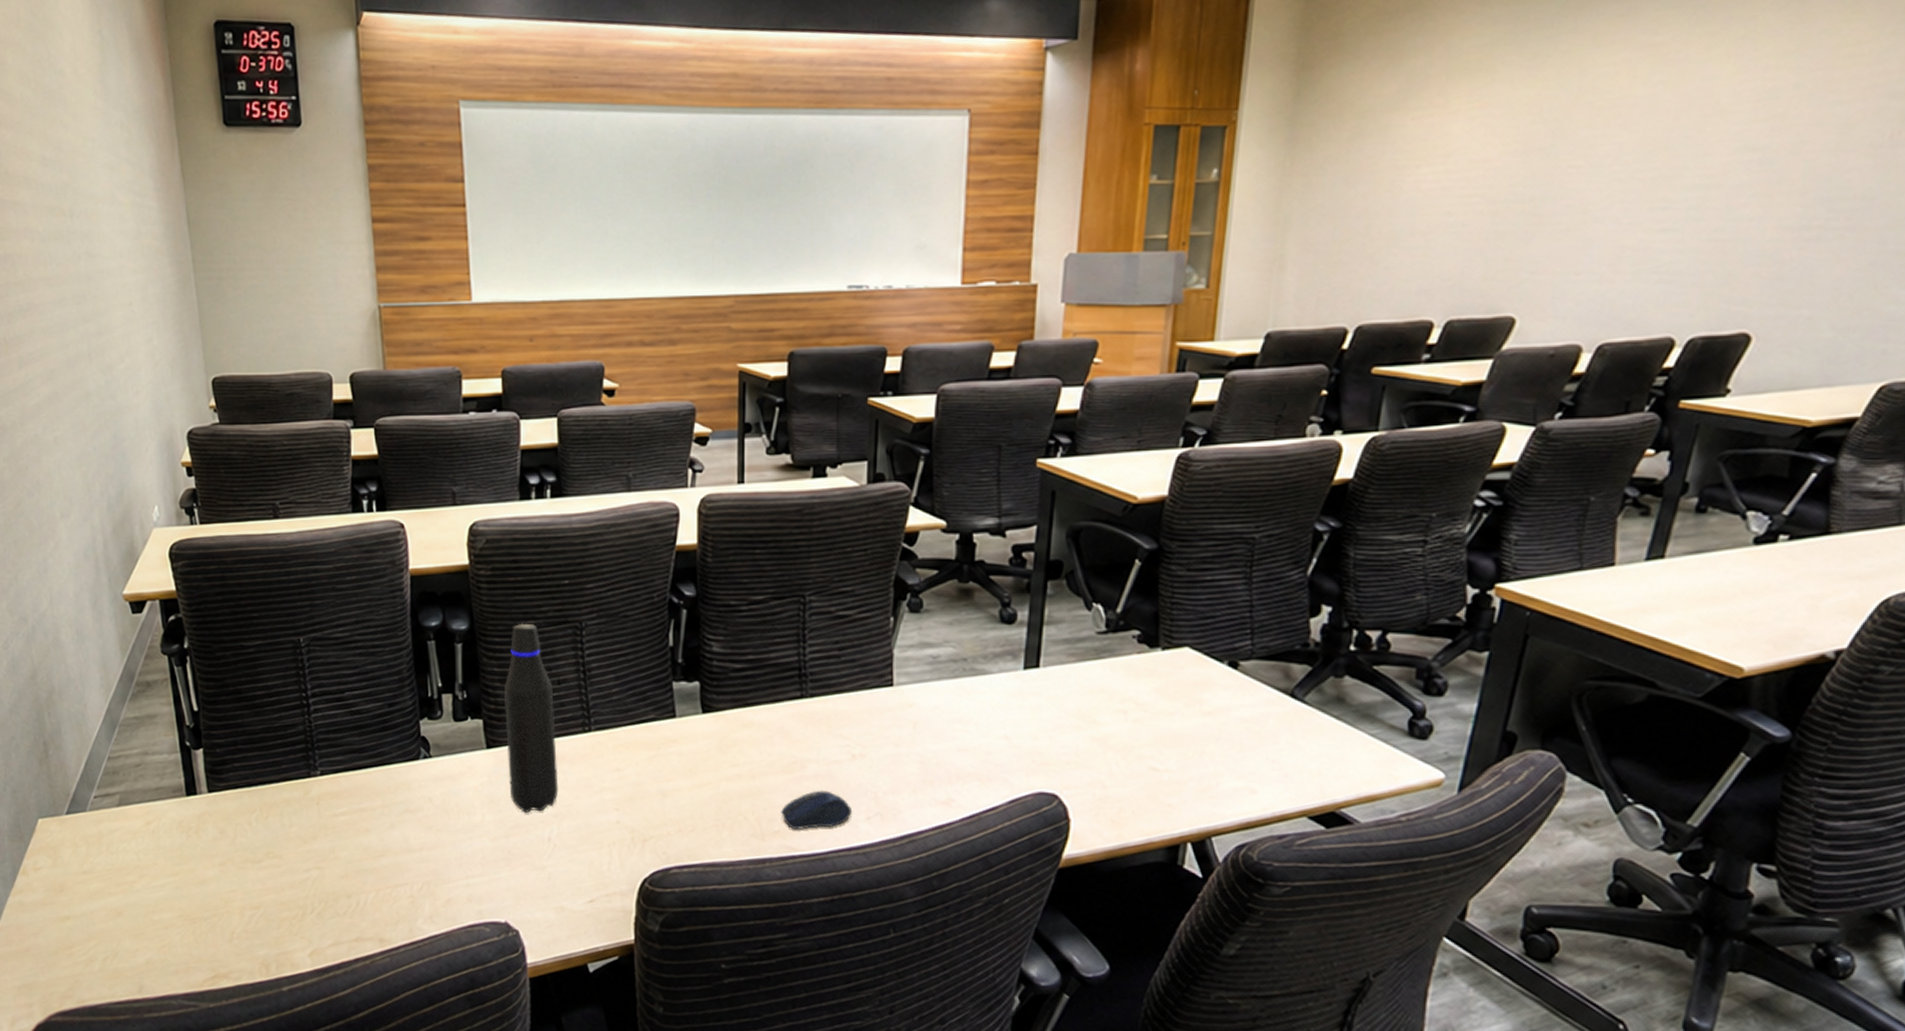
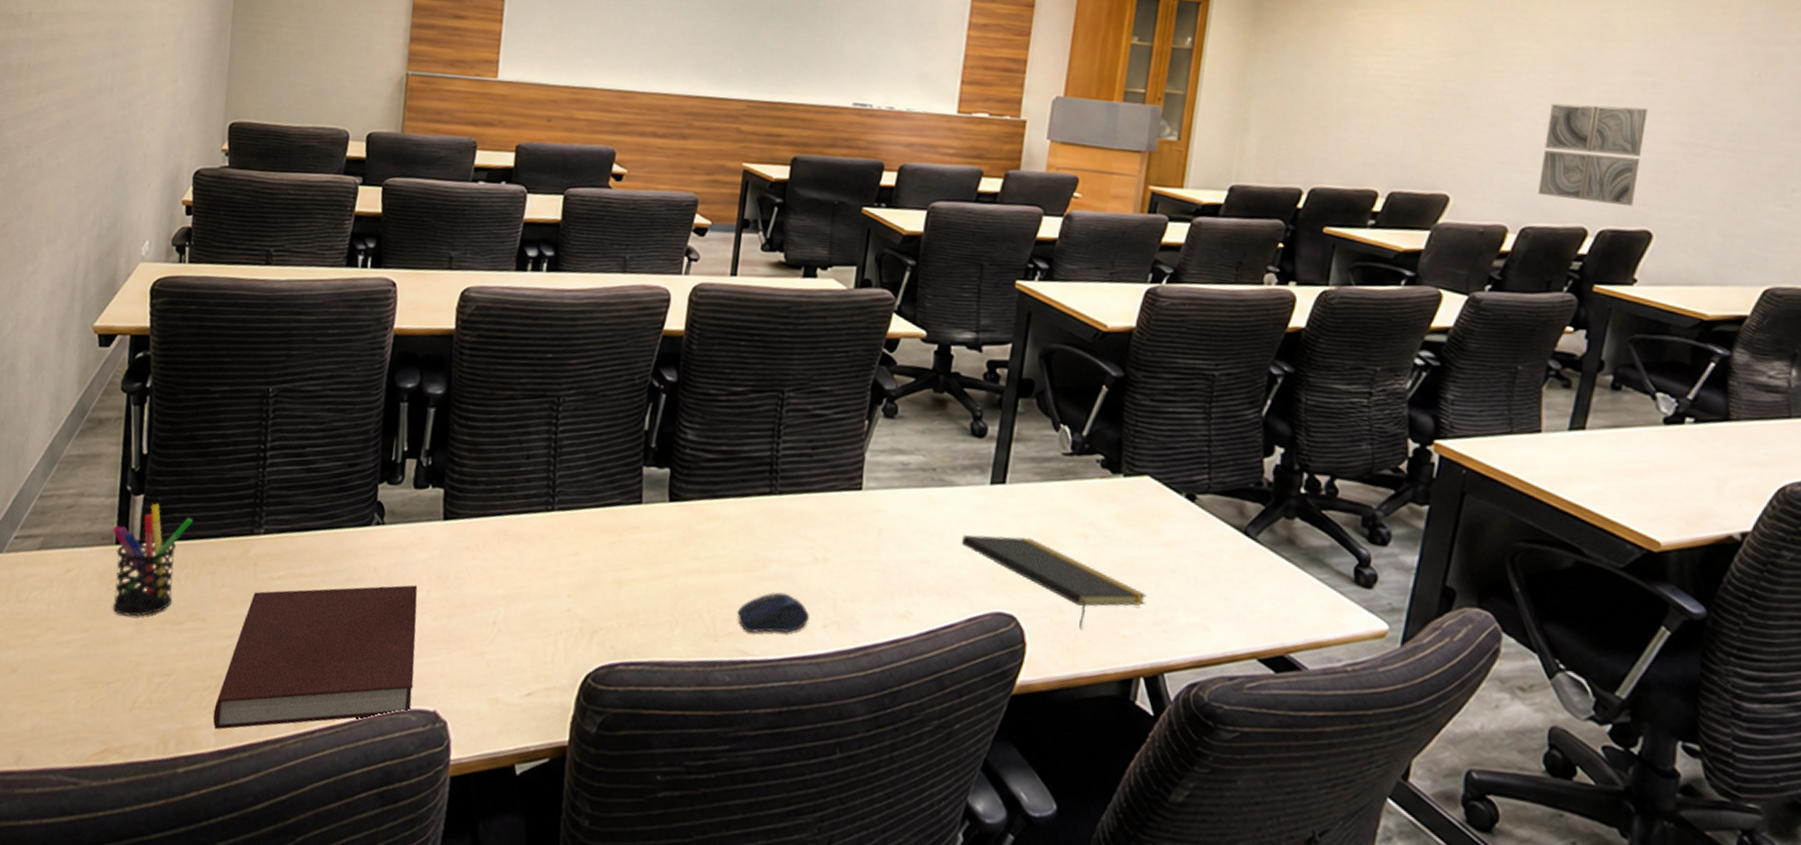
pen holder: none [181,755,253,859] -> present [112,503,194,617]
notebook: none [305,811,483,952] -> present [213,585,418,730]
water bottle: present [503,623,559,813] -> none [460,393,522,593]
notepad: none [997,718,1191,802] -> present [961,535,1147,629]
wall art: none [1618,191,1753,308] -> present [1537,103,1648,207]

